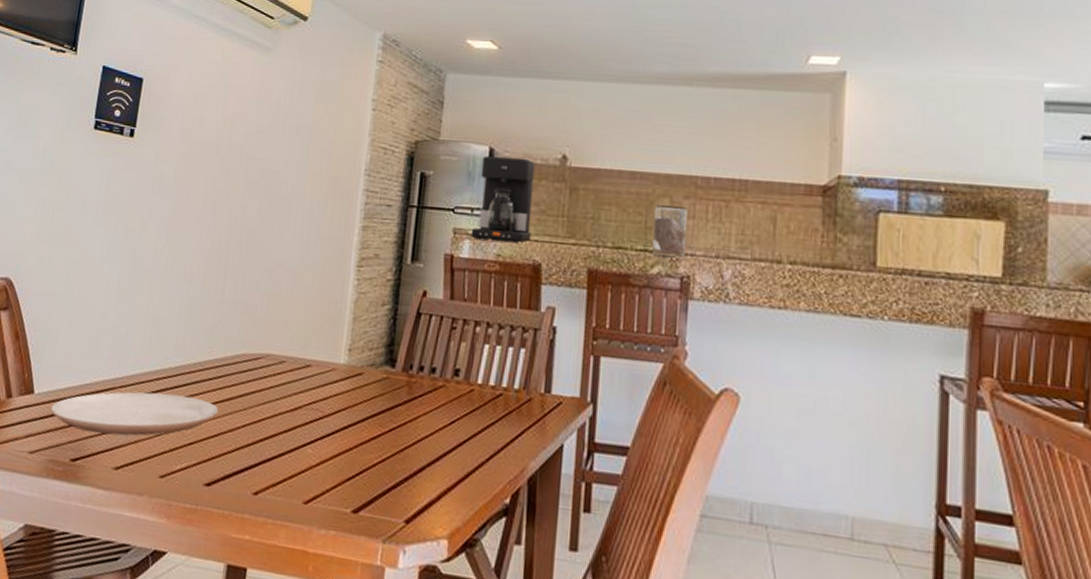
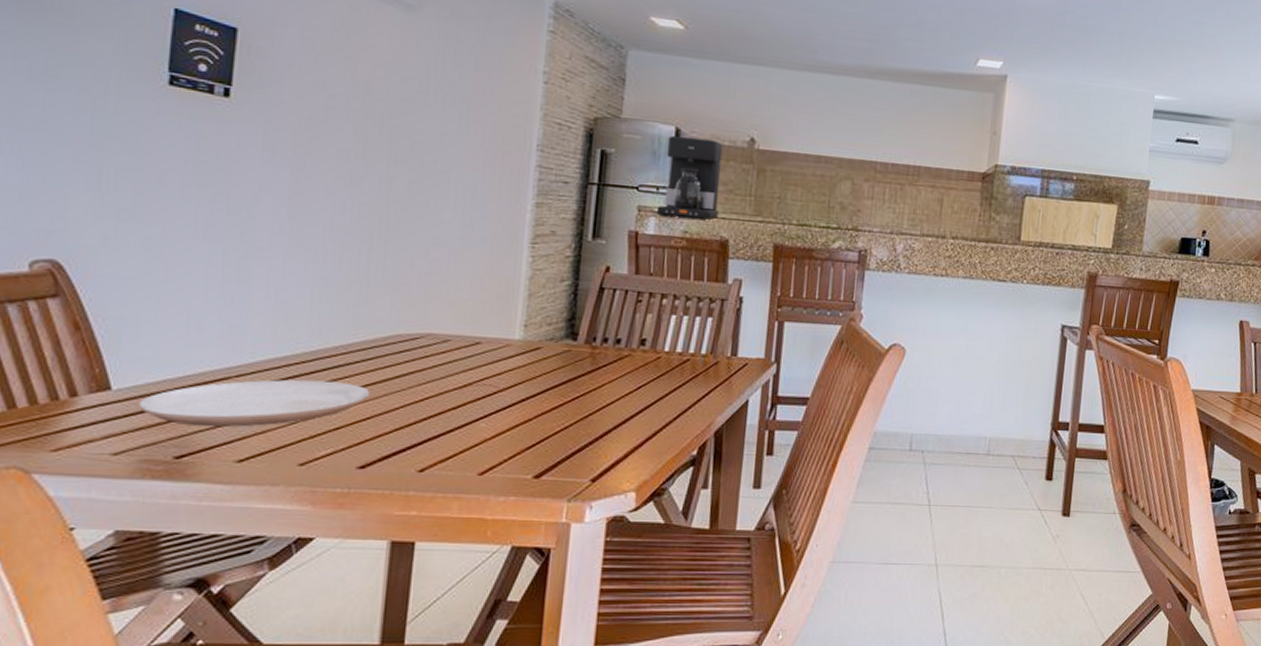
jar: present [651,205,689,259] -> none [833,187,868,235]

